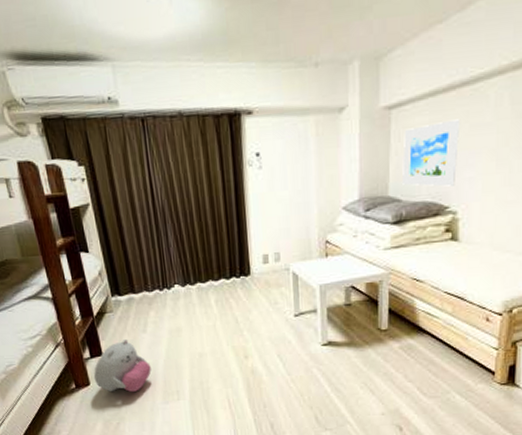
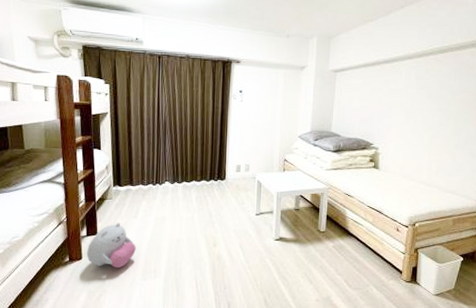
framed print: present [402,119,461,187] -> none [342,84,383,130]

